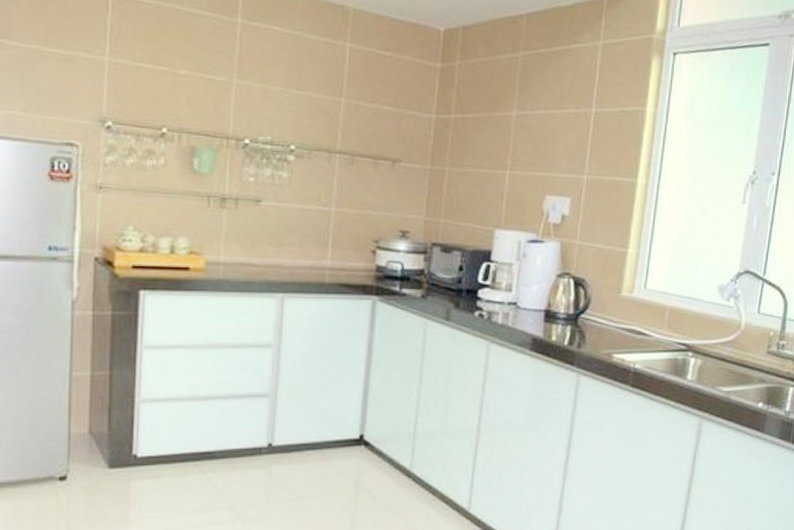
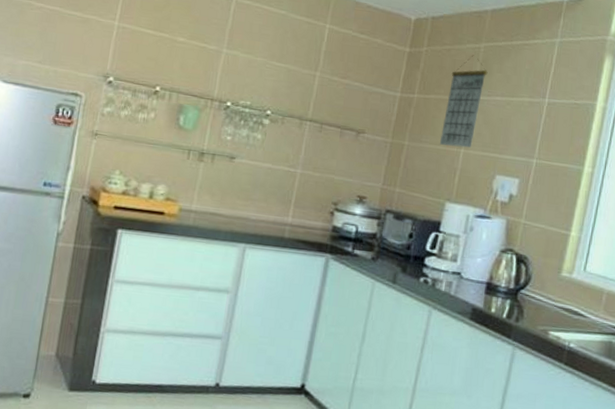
calendar: none [483,66,528,169] -> present [440,55,488,148]

